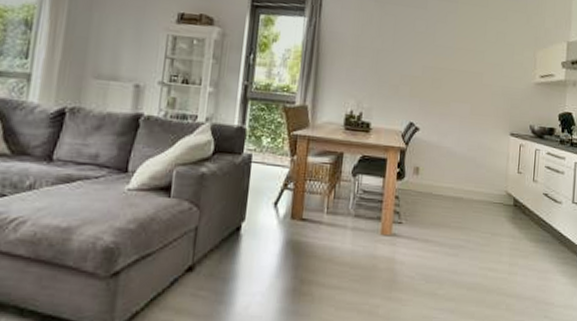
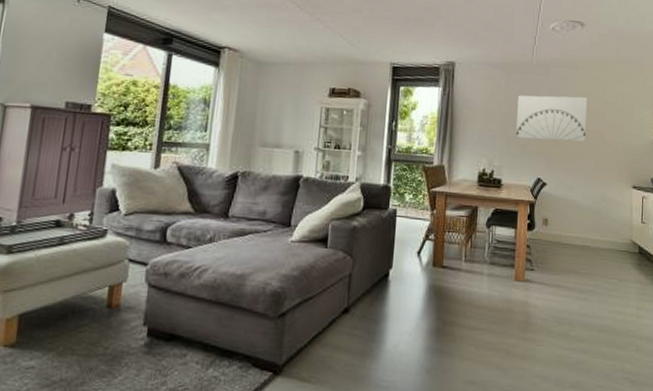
wall art: none [388,29,467,84] -> present [516,95,588,142]

